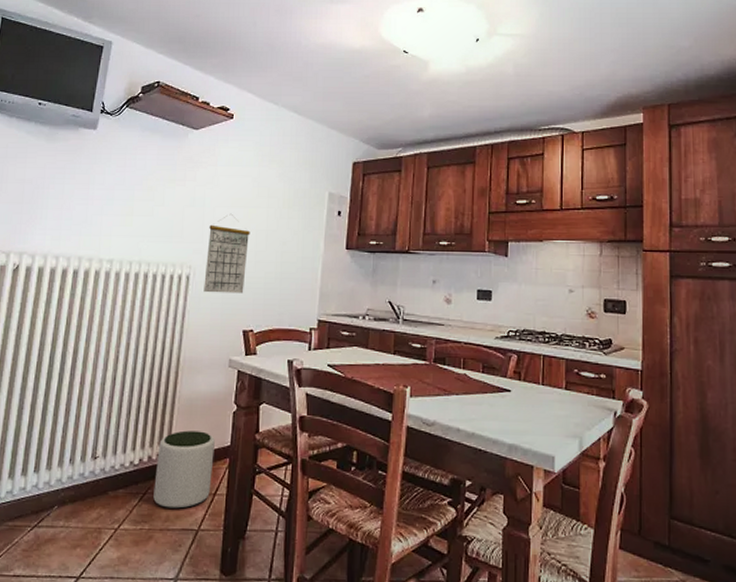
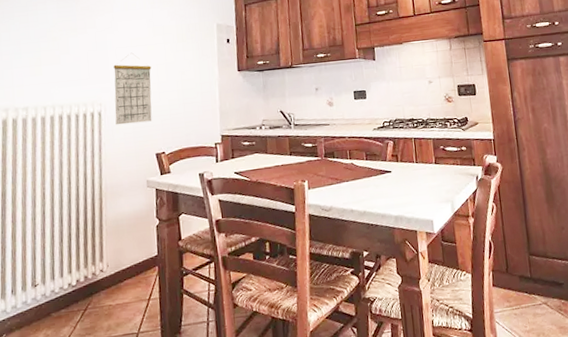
plant pot: present [153,430,215,509] -> none [92,246,145,319]

